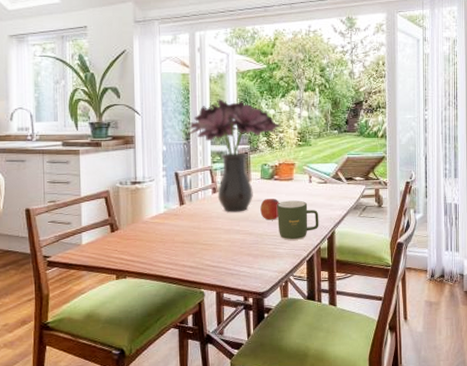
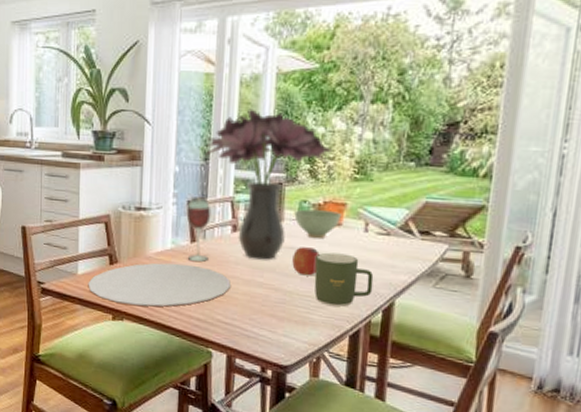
placemat: none [92,223,215,264] -> present [88,263,231,307]
wineglass: none [175,169,195,220] -> present [186,196,211,262]
bowl: none [257,170,293,191] -> present [293,209,342,238]

